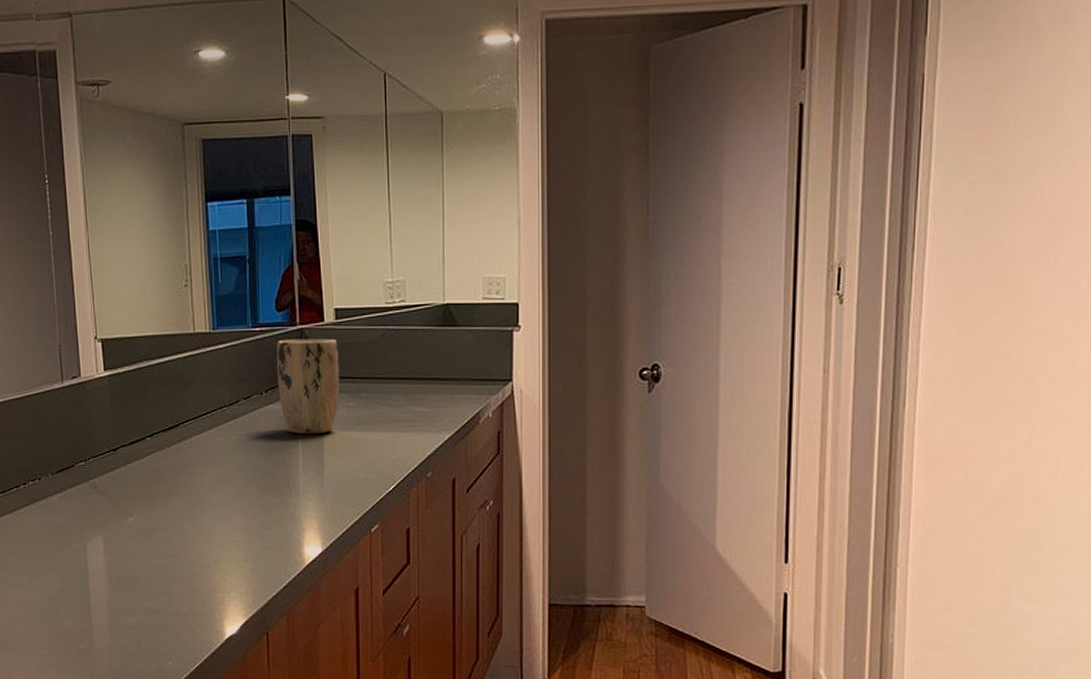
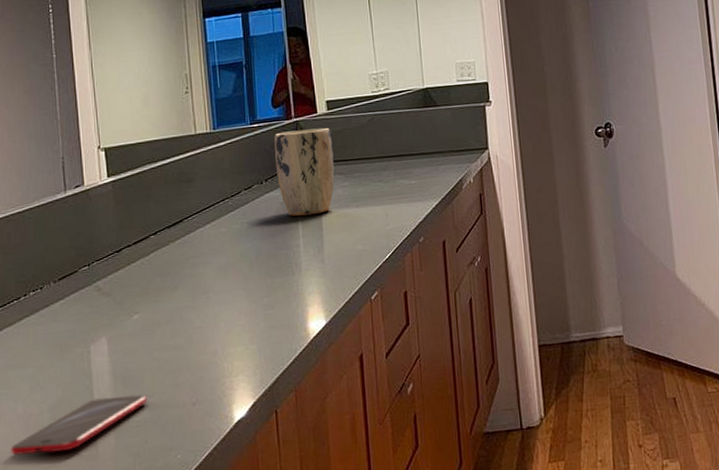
smartphone: none [13,595,142,642] -> present [11,394,148,456]

